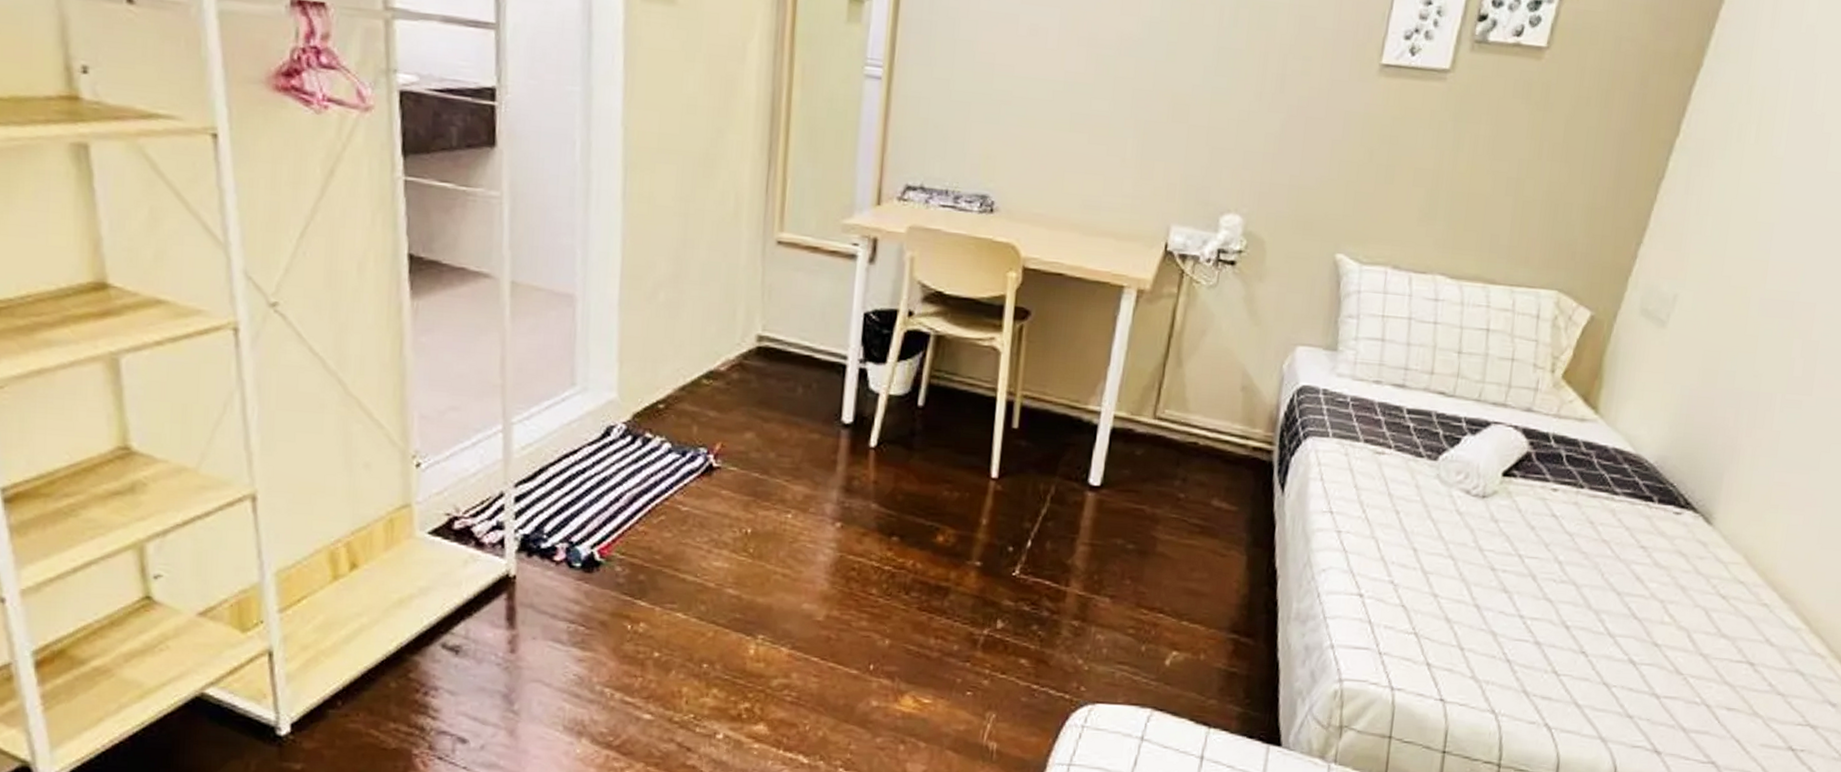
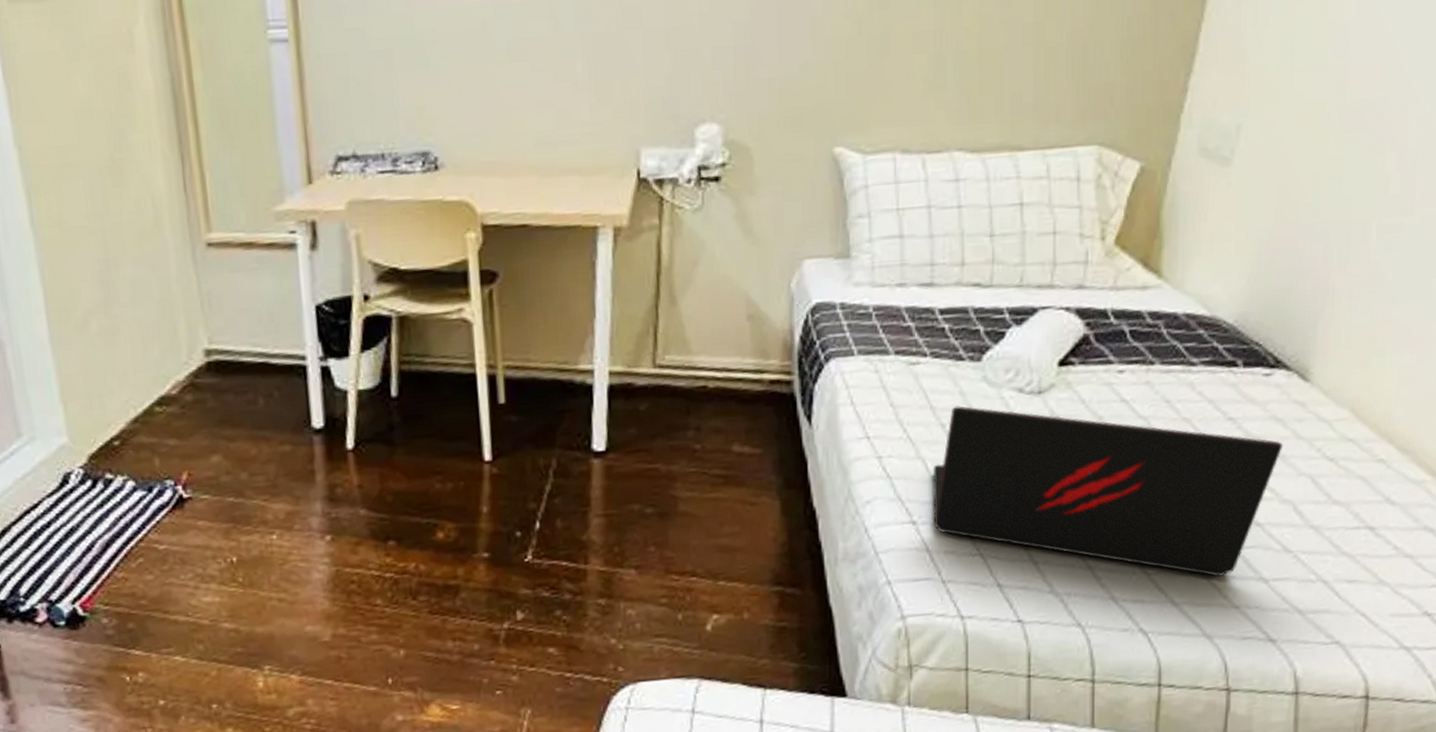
laptop: none [1378,497,1685,687] -> present [933,406,1284,577]

